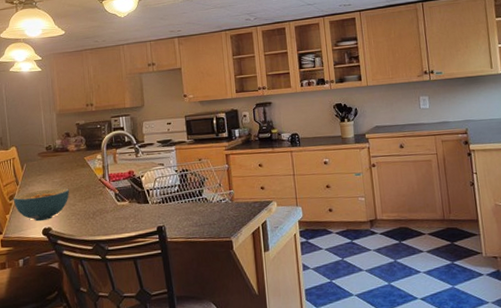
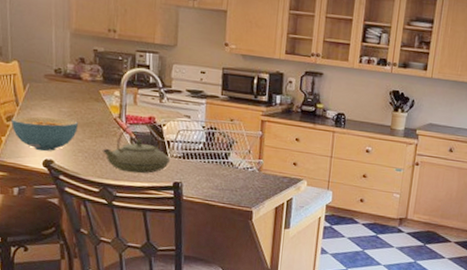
teapot: none [92,178,152,226] -> present [102,122,171,174]

